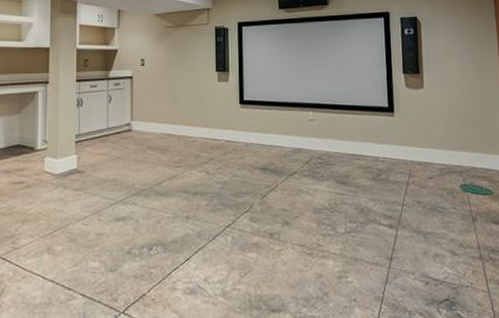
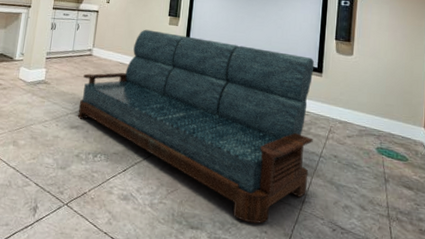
sofa: none [123,90,393,293] -> present [77,29,315,224]

